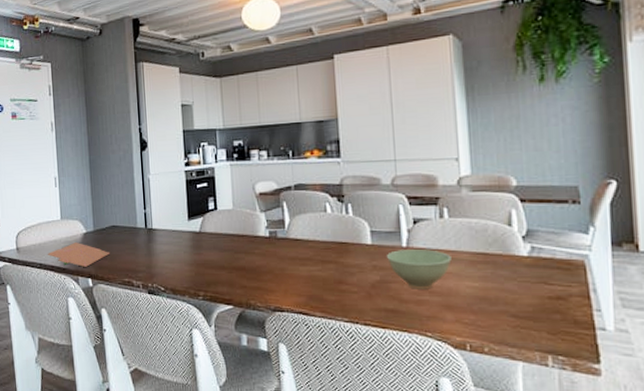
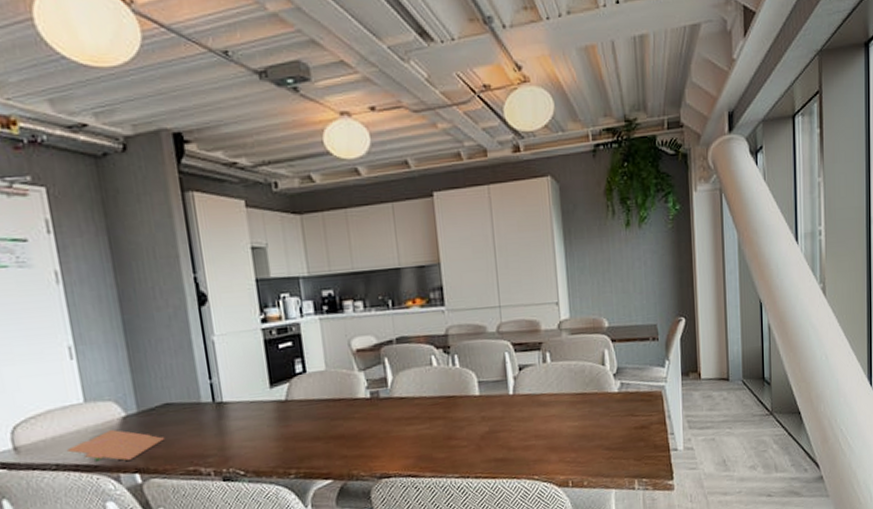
bowl: present [386,249,452,289] -> none [494,394,554,436]

